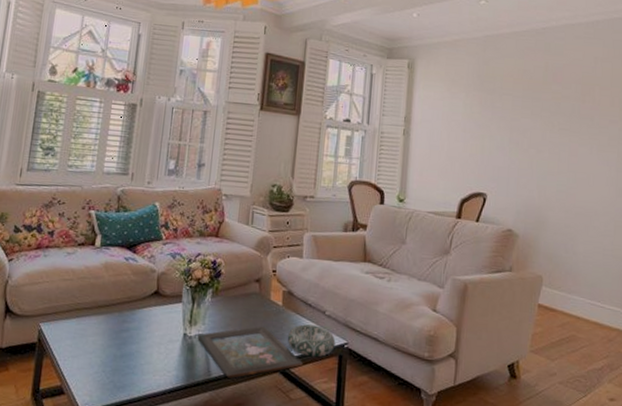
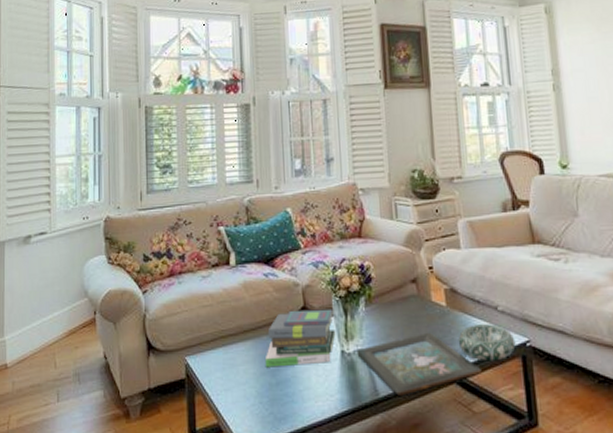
books: none [112,293,182,343] -> present [264,309,336,367]

